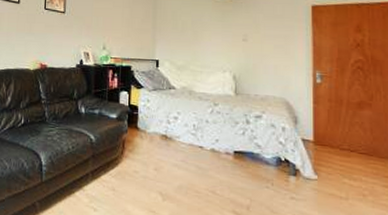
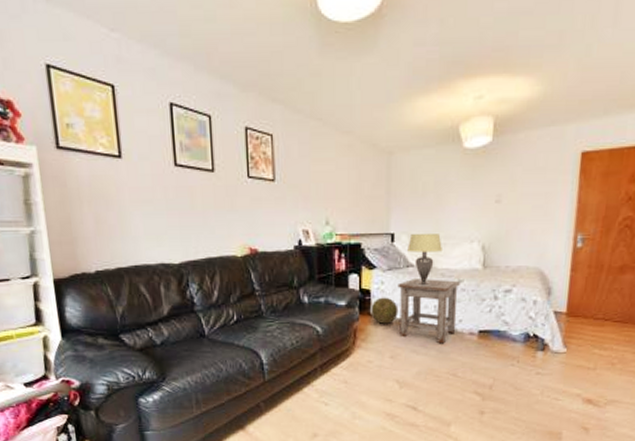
decorative ball: none [138,113,162,138] -> present [371,297,399,324]
stool: none [161,98,215,161] -> present [398,277,460,344]
lampshade: none [170,62,199,106] -> present [407,234,442,285]

